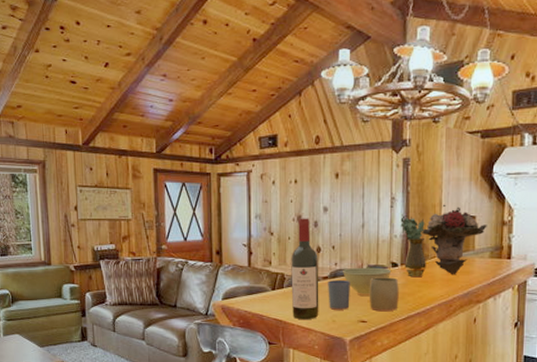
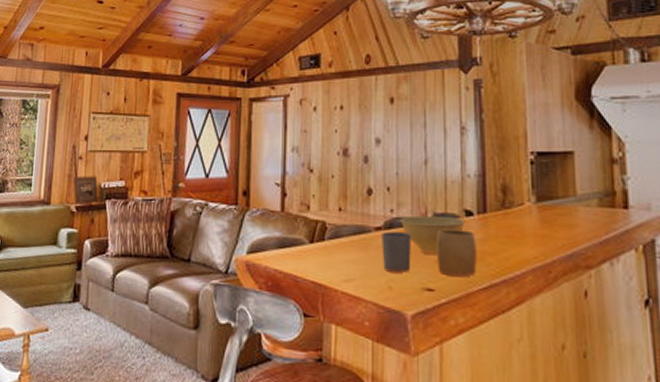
picture frame: none [69,240,94,264] -> present [73,176,99,205]
wine bottle: present [291,218,319,320] -> none [334,151,370,285]
flower arrangement: present [389,204,487,275] -> none [458,135,591,230]
vase: present [400,214,426,276] -> none [474,148,512,230]

